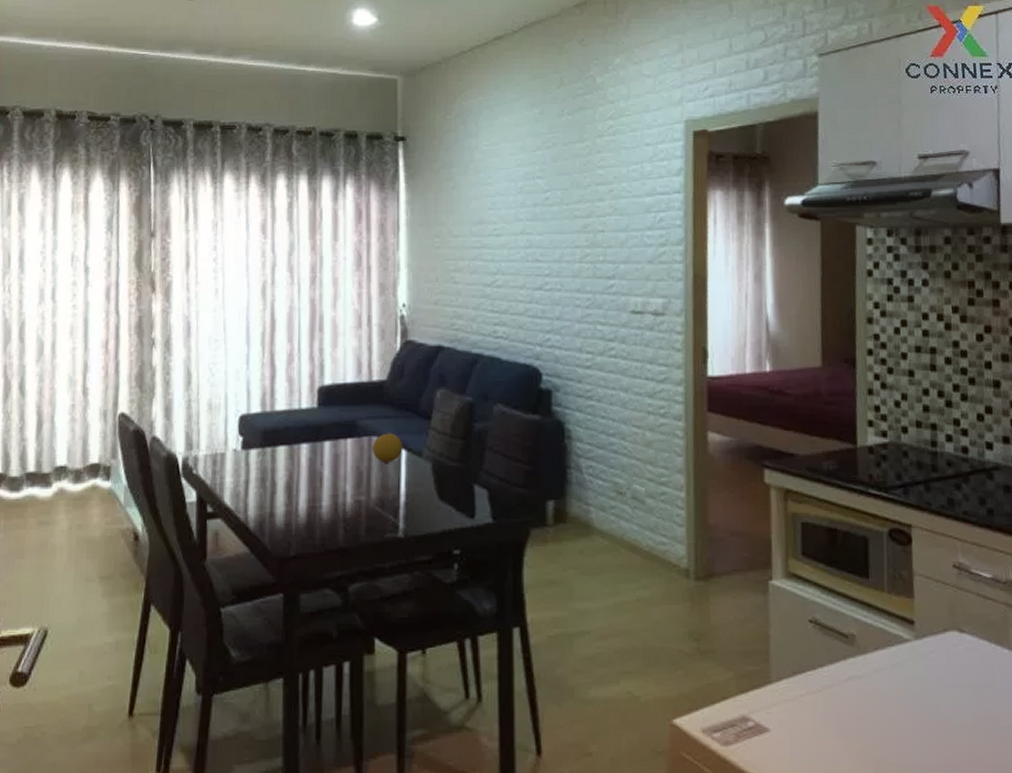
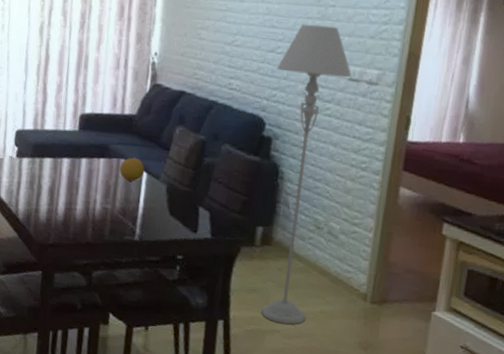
floor lamp: none [547,254,634,622] -> present [261,24,352,325]

